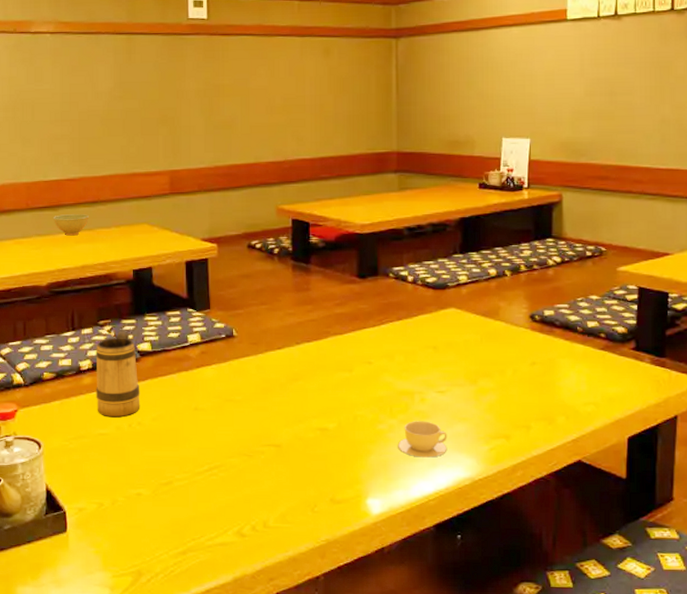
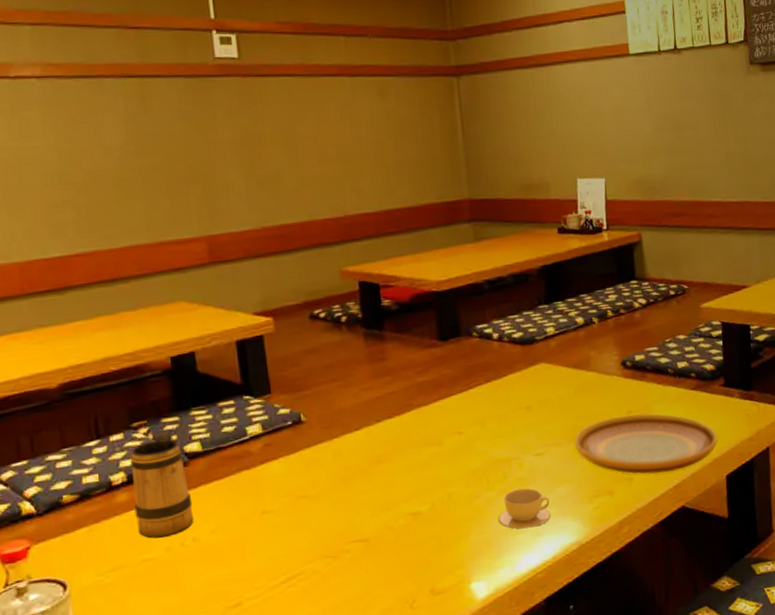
bowl: present [53,214,89,236] -> none [58,295,108,324]
plate: none [476,366,623,426] -> present [574,413,719,475]

